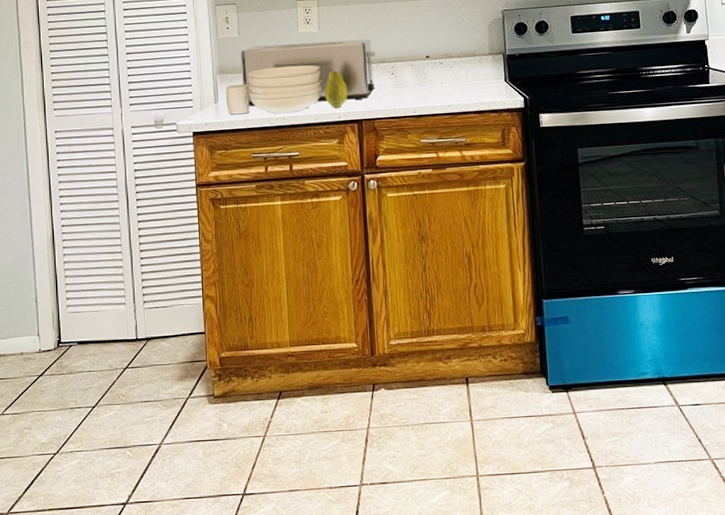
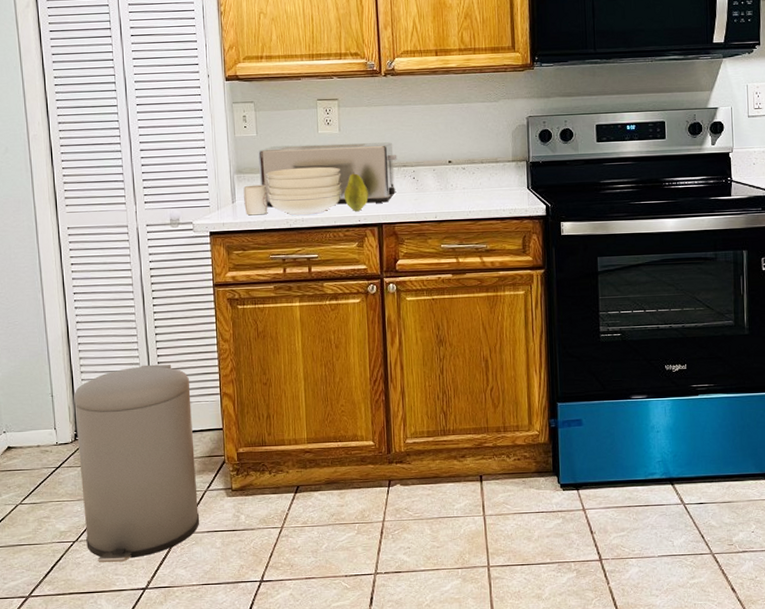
pedal bin: none [58,266,181,477] -> present [74,364,199,563]

